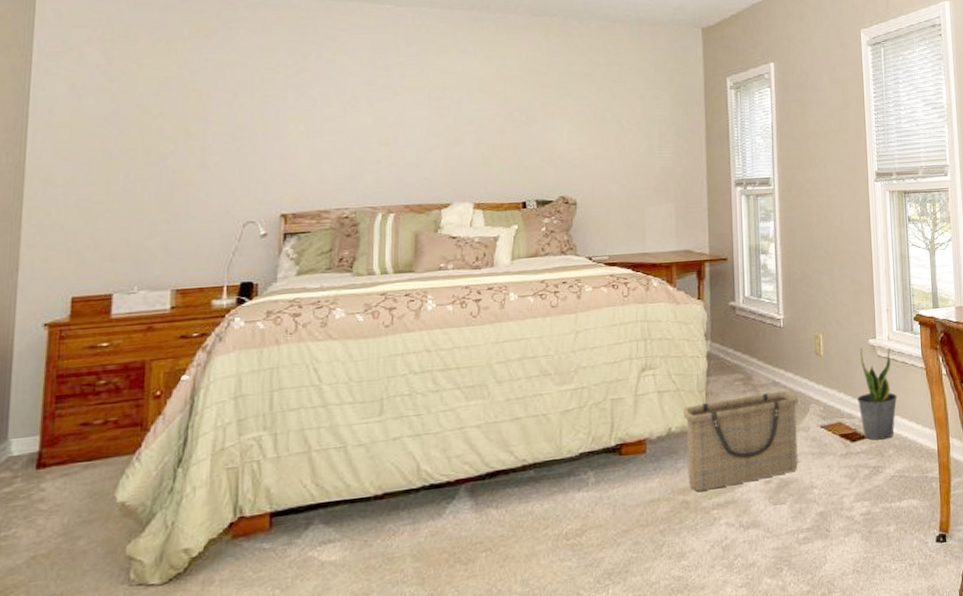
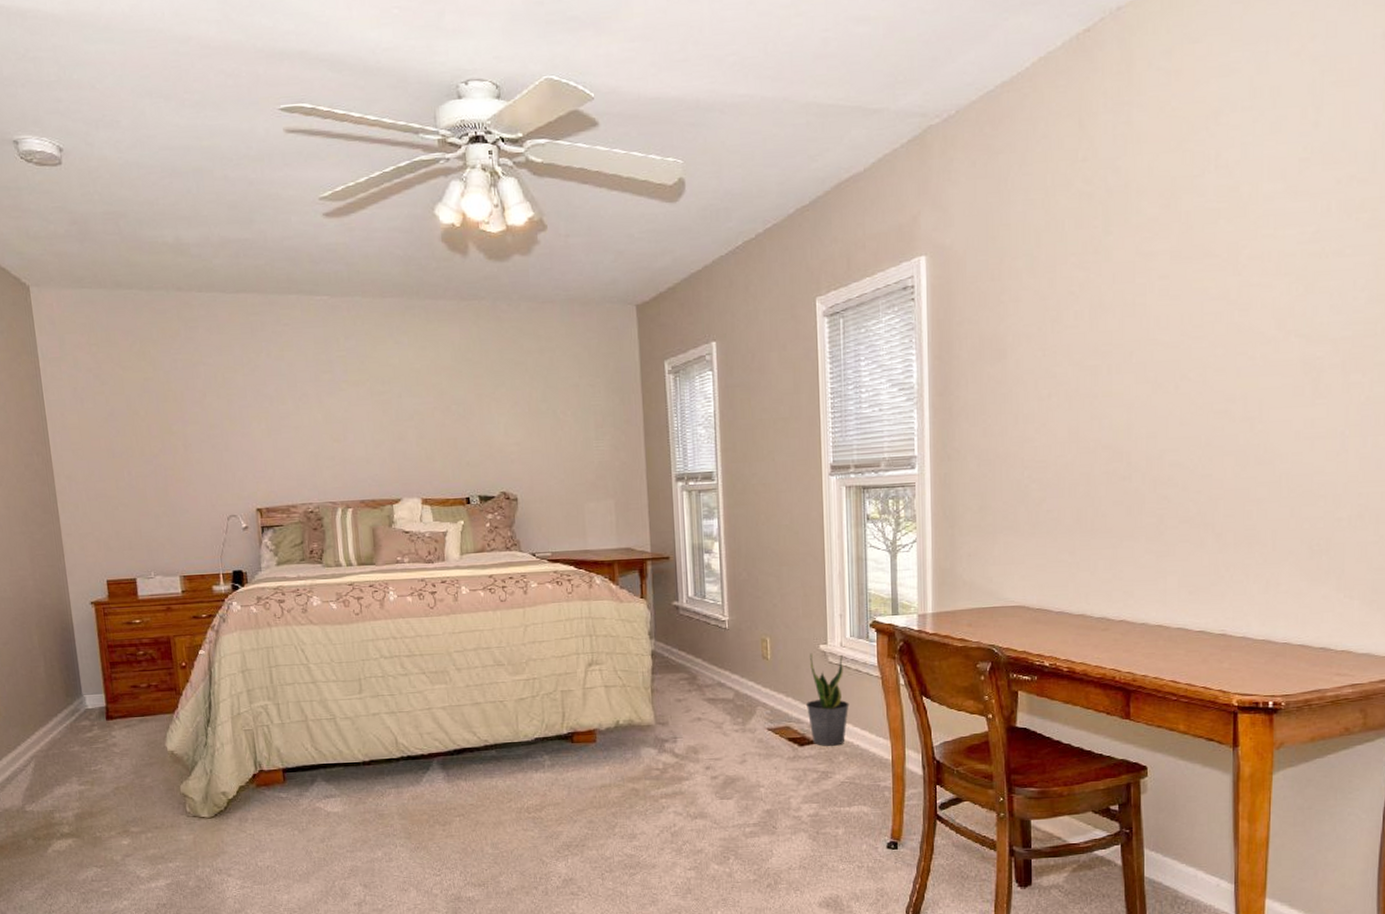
basket: present [683,390,799,492] -> none [630,691,746,781]

